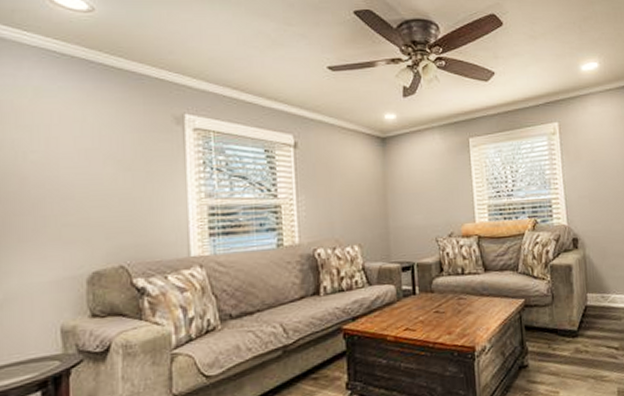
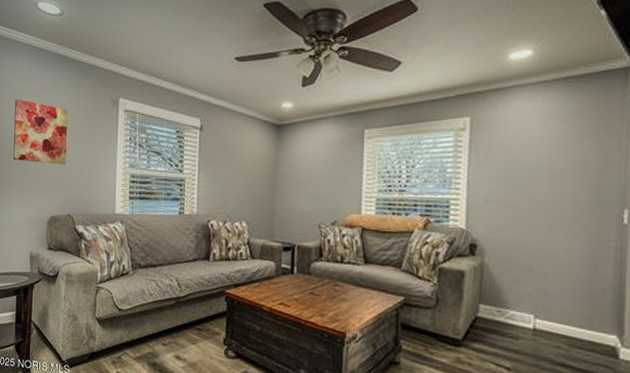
wall art: none [21,119,111,203] -> present [13,99,68,164]

